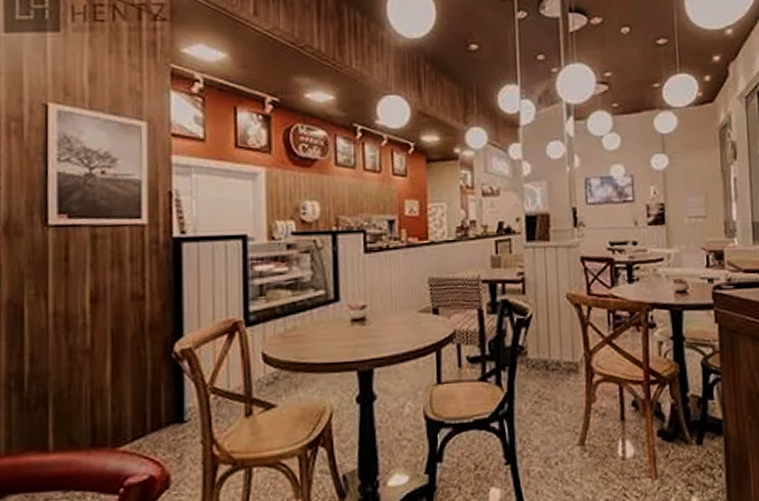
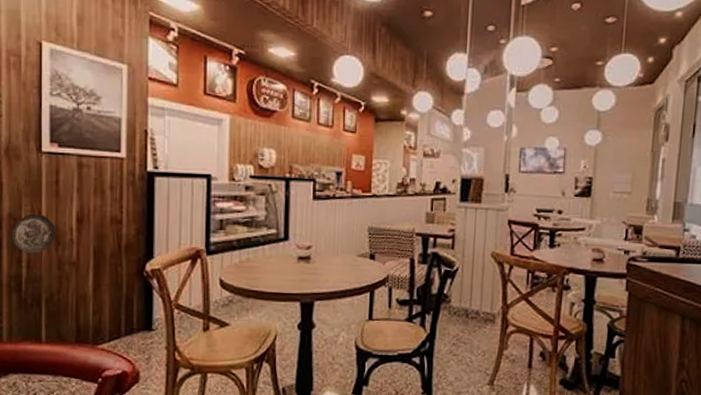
decorative plate: none [11,297,66,345] -> present [11,213,57,254]

